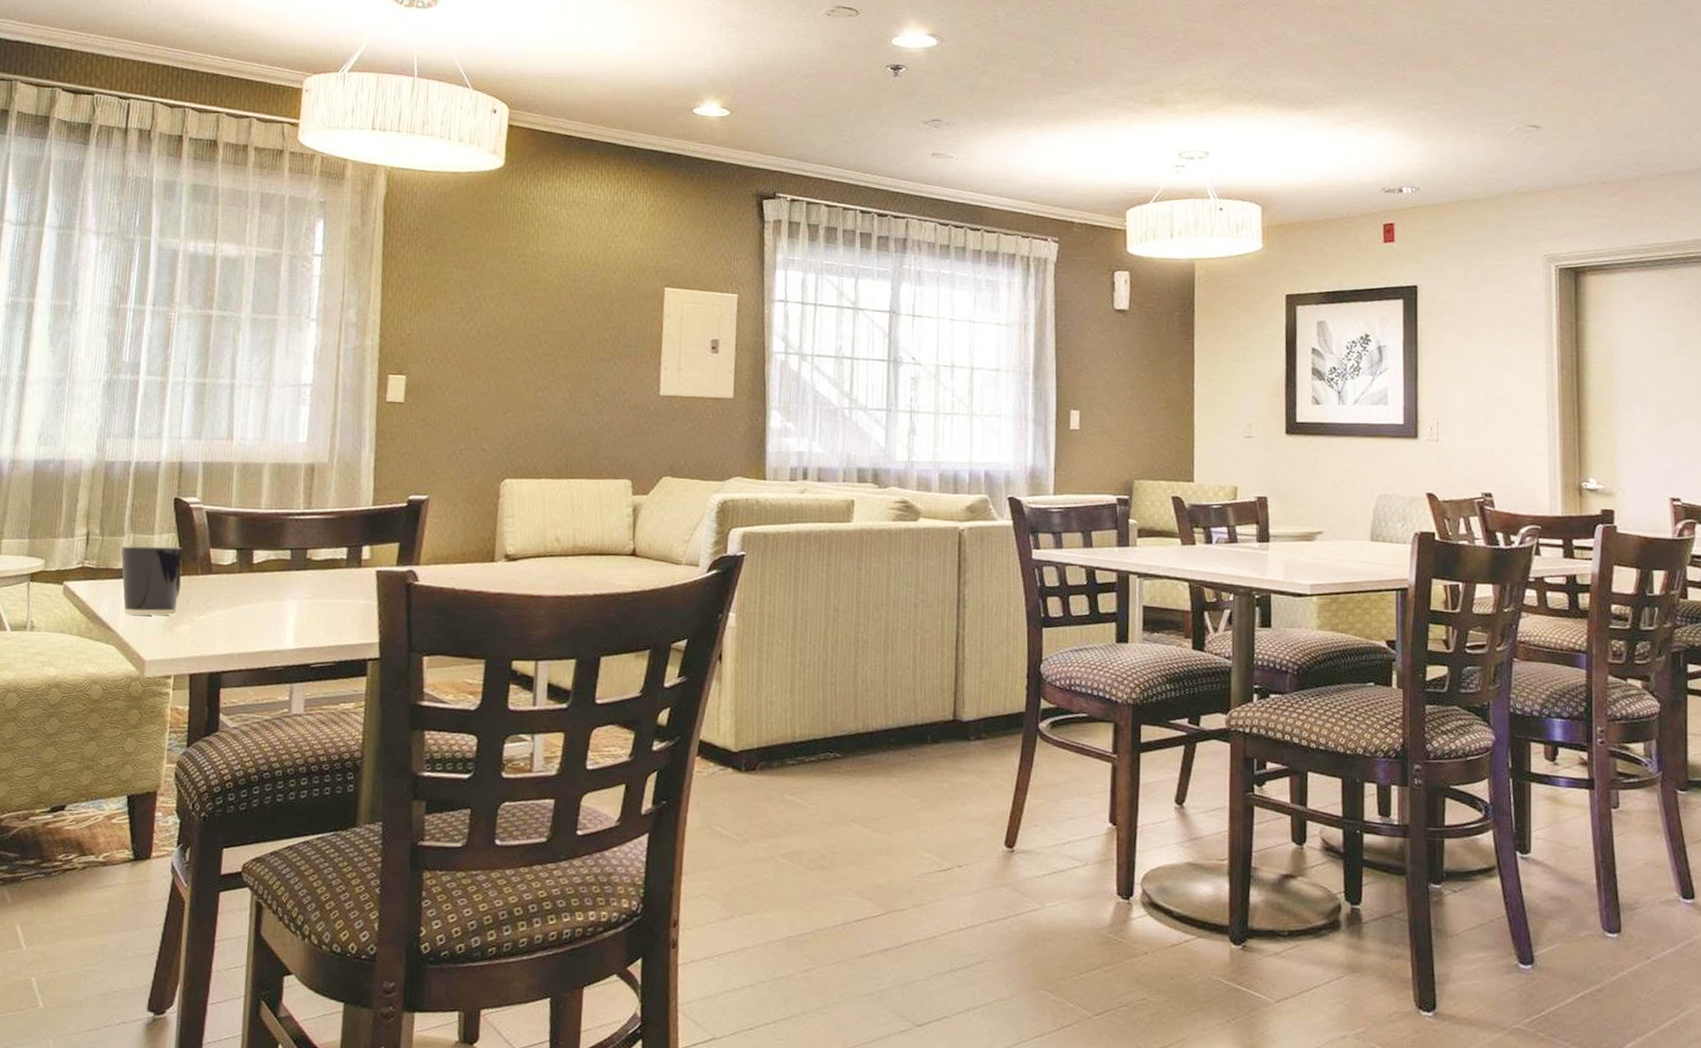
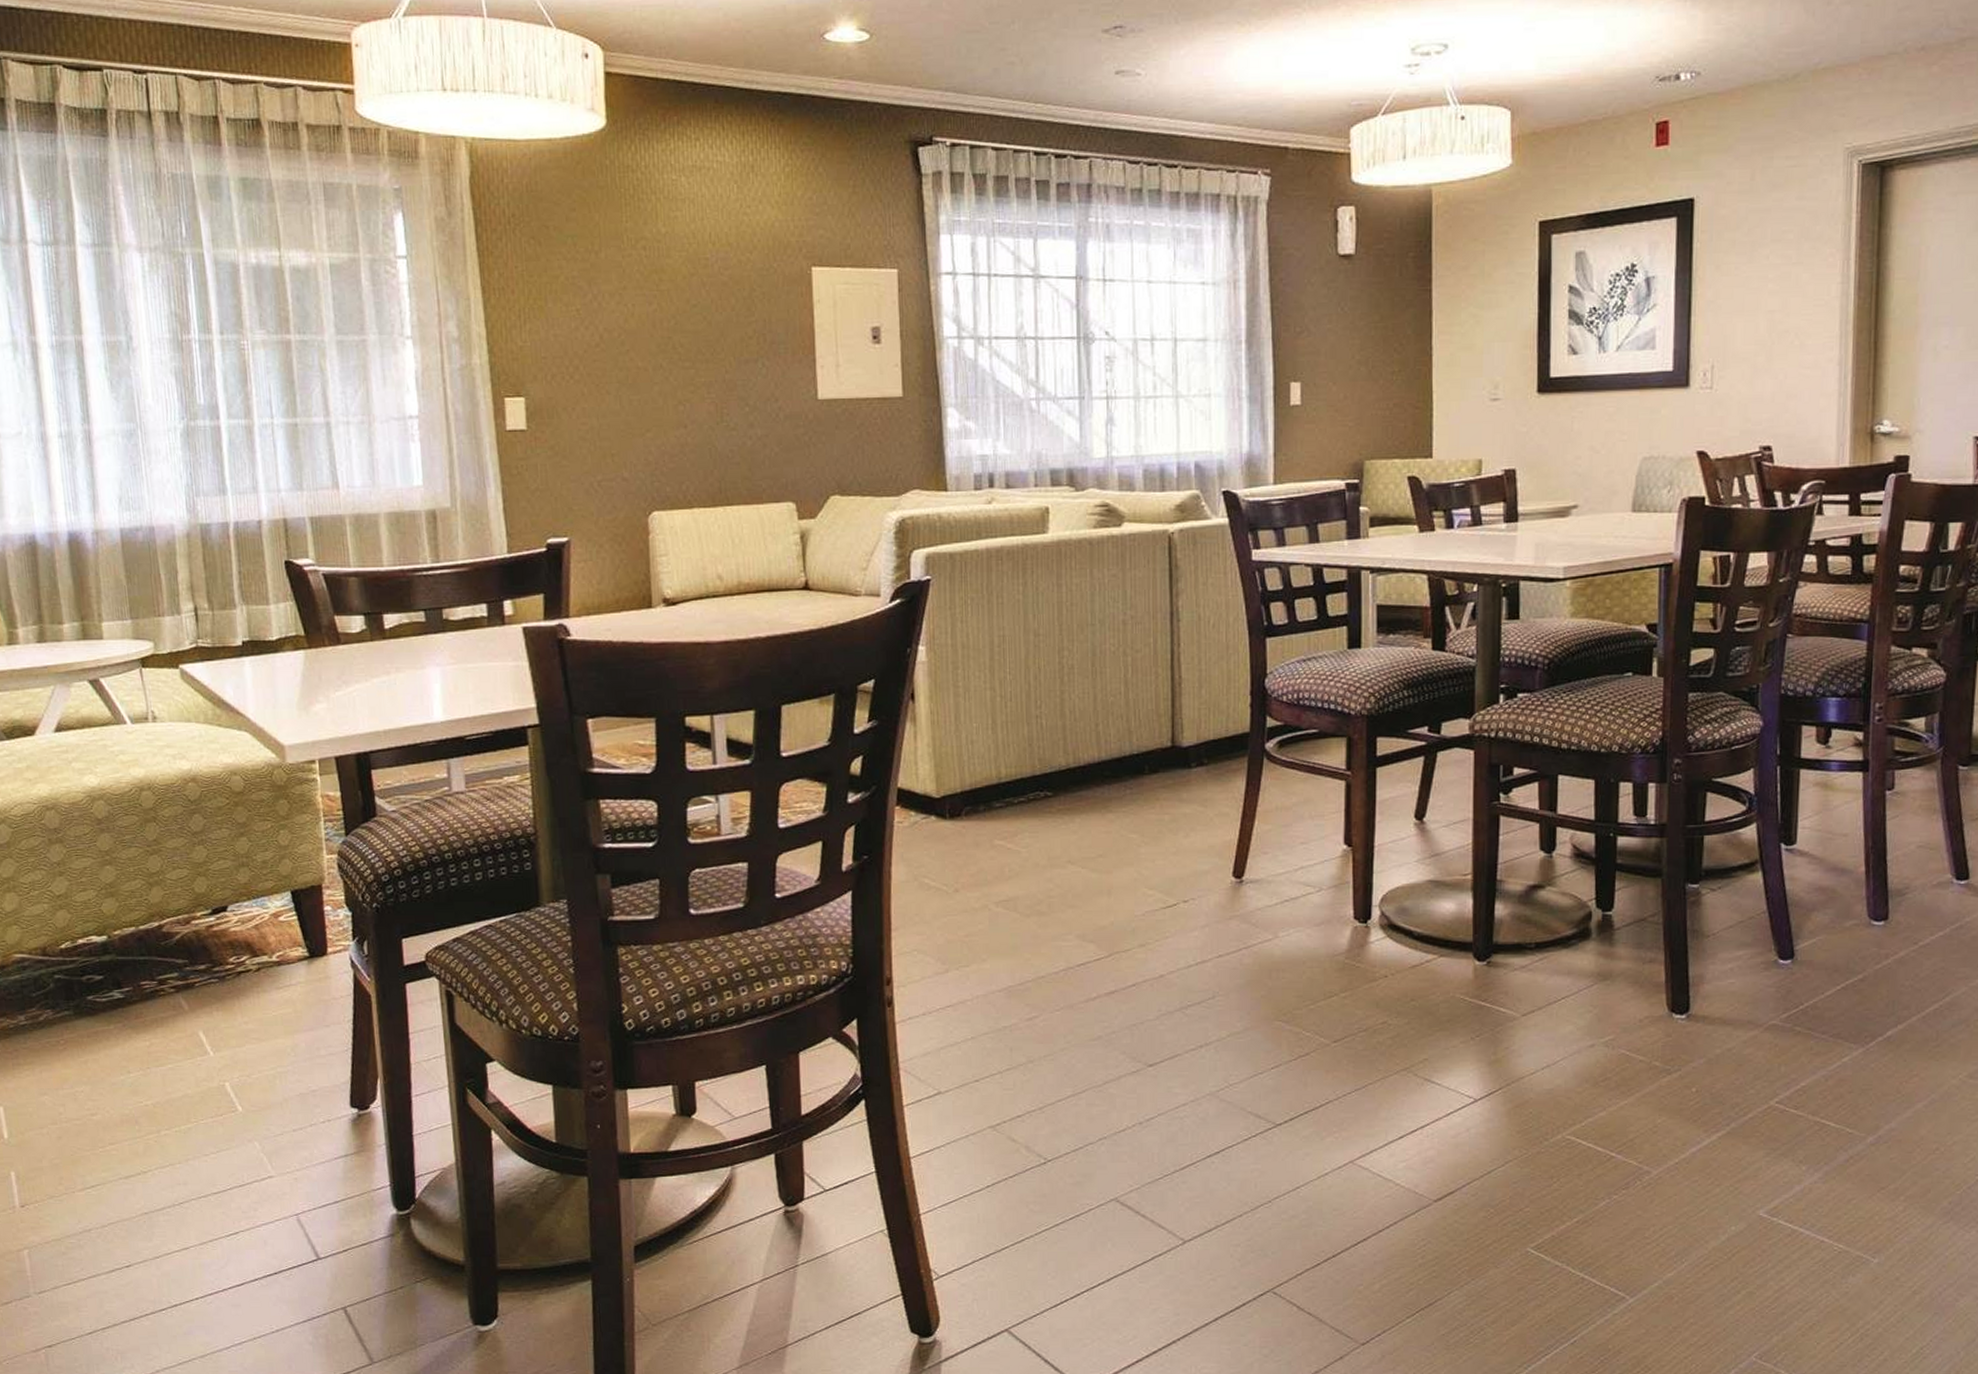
mug: present [121,546,184,616] -> none [235,617,309,696]

